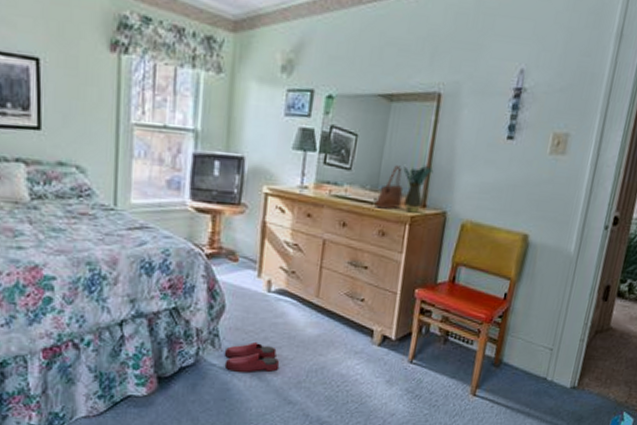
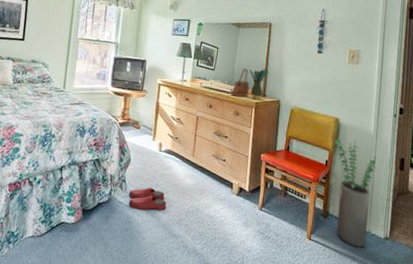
vase: none [510,259,574,401] -> present [334,135,377,248]

